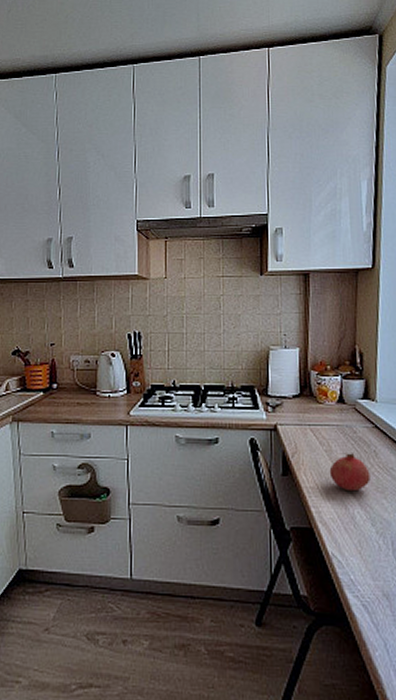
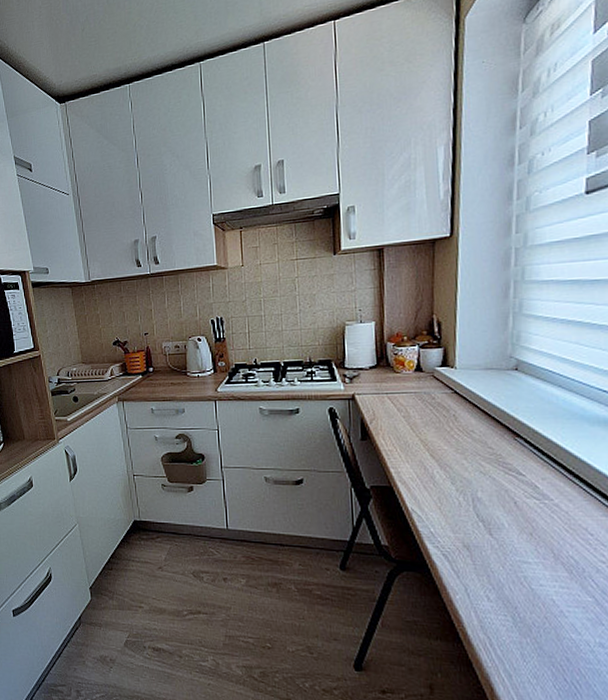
fruit: present [329,453,371,492] -> none [407,418,450,453]

